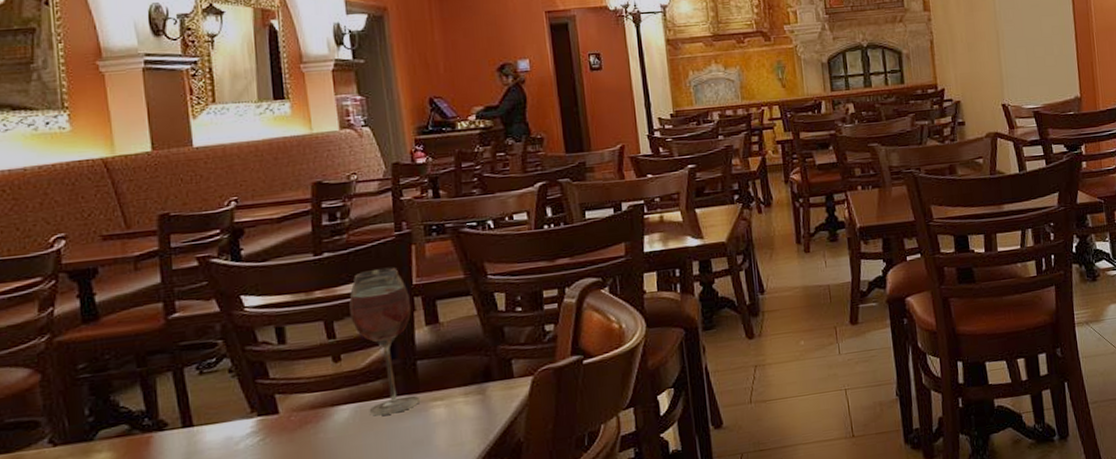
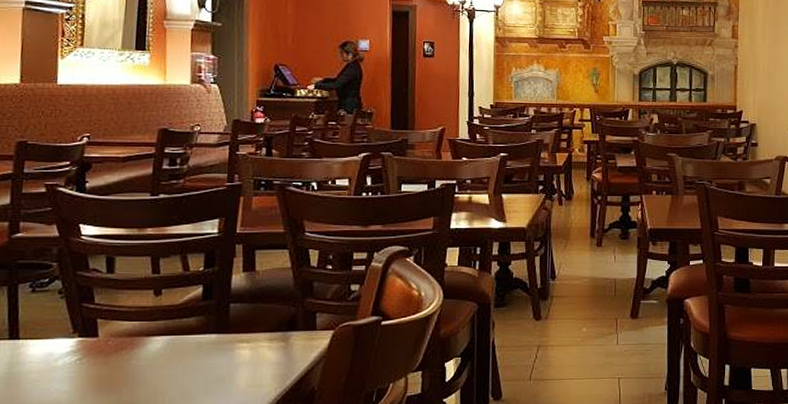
wineglass: present [349,267,419,416] -> none [176,214,233,350]

